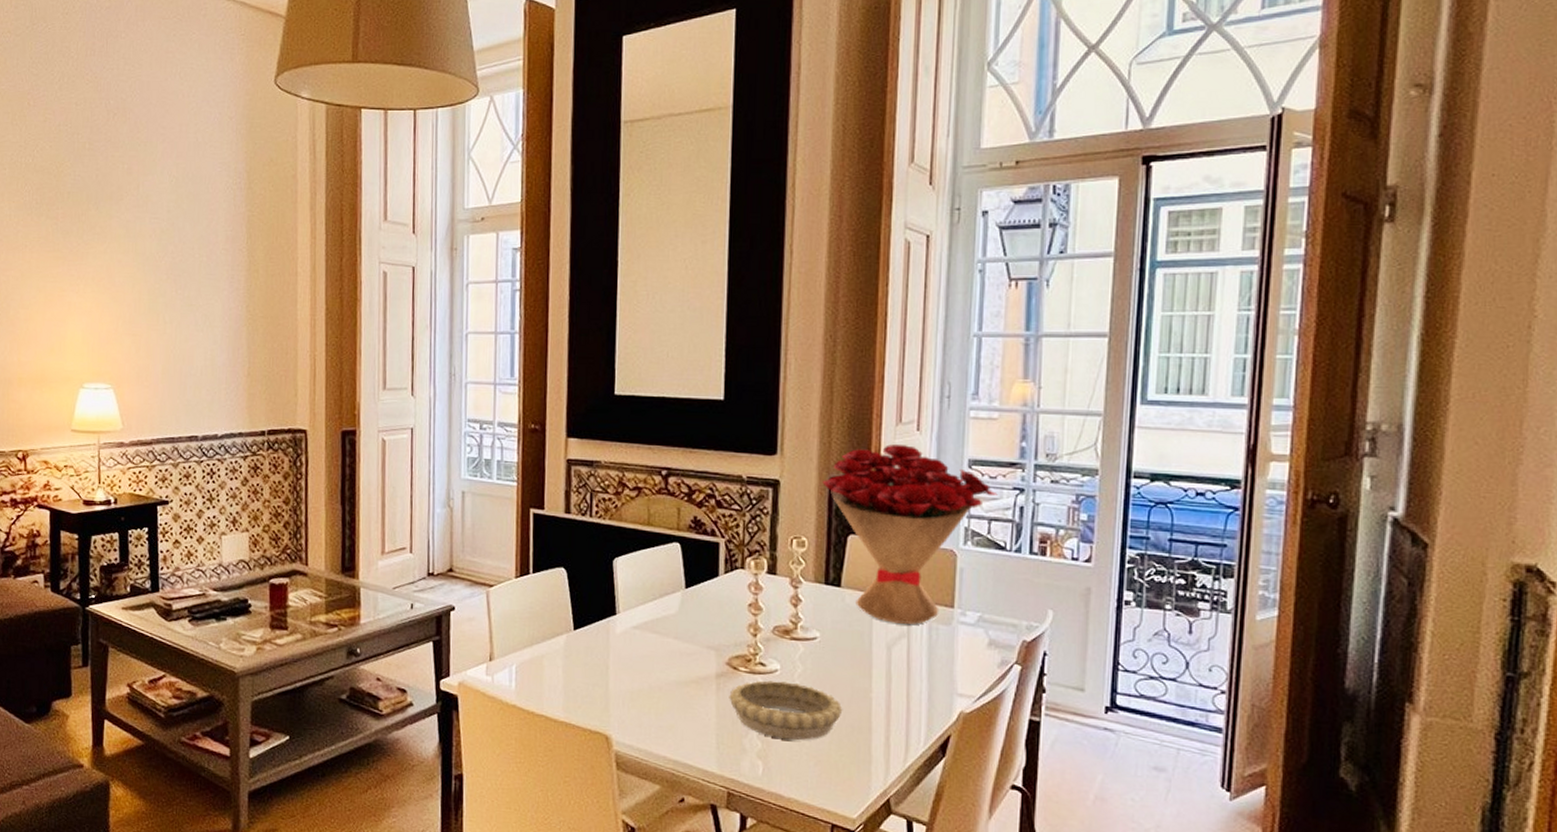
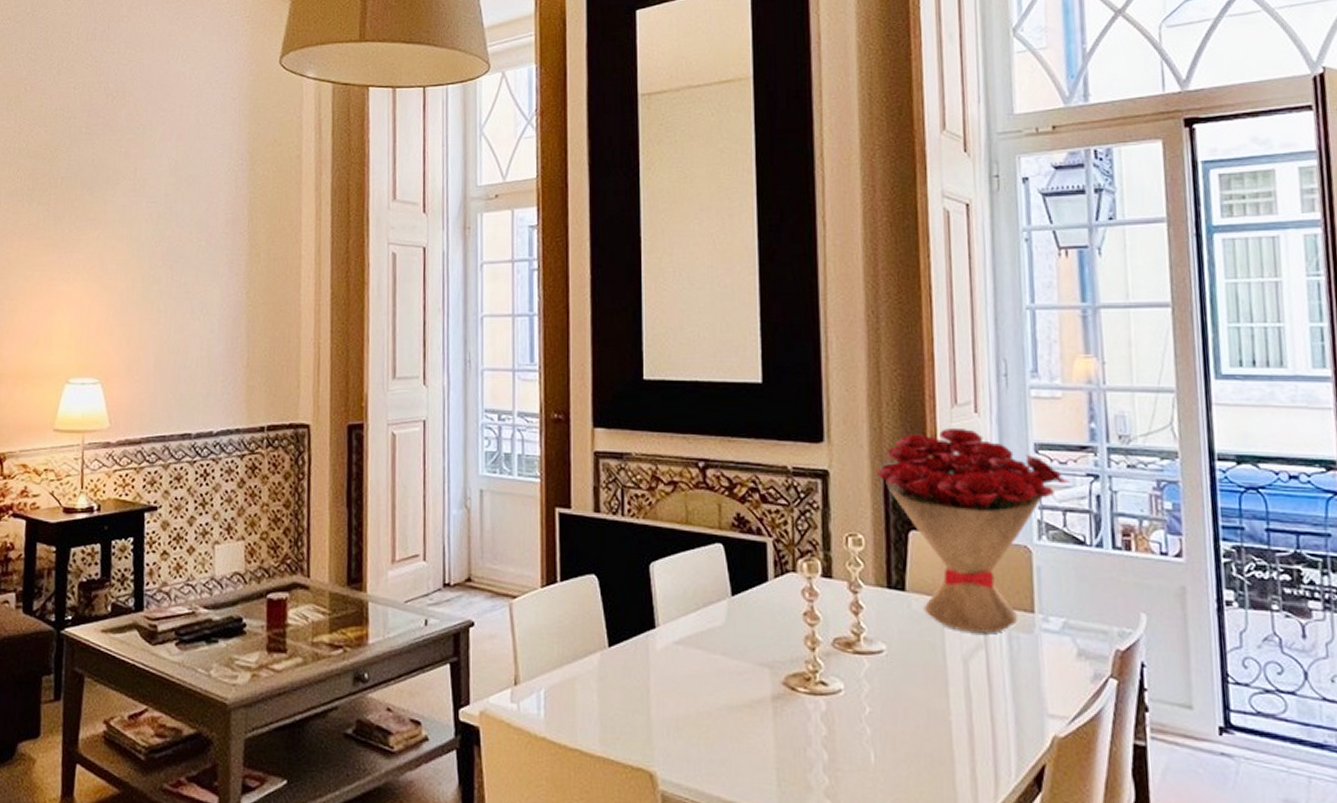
decorative bowl: present [729,680,843,740] -> none [788,703,919,774]

